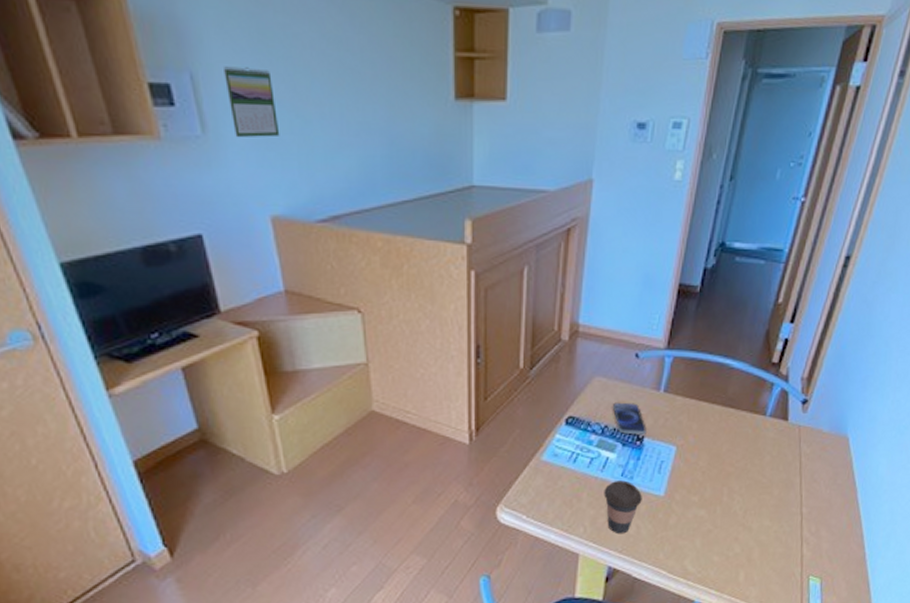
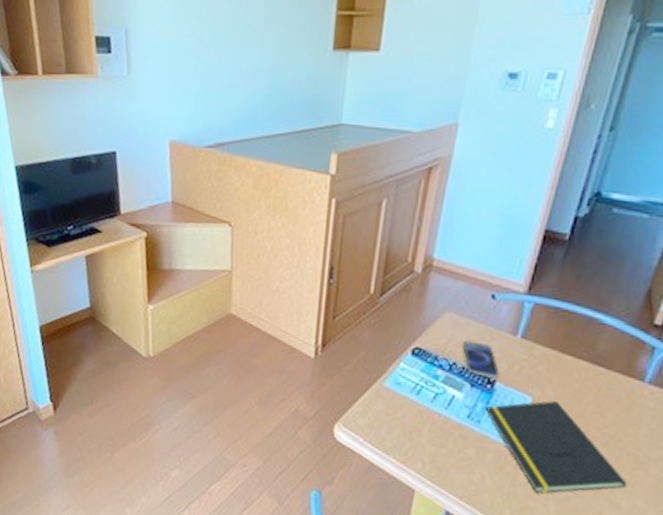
calendar: present [224,66,280,138] -> none [149,24,185,78]
coffee cup: present [604,480,642,534] -> none [446,421,490,480]
notepad: none [636,445,756,532] -> present [485,400,627,494]

